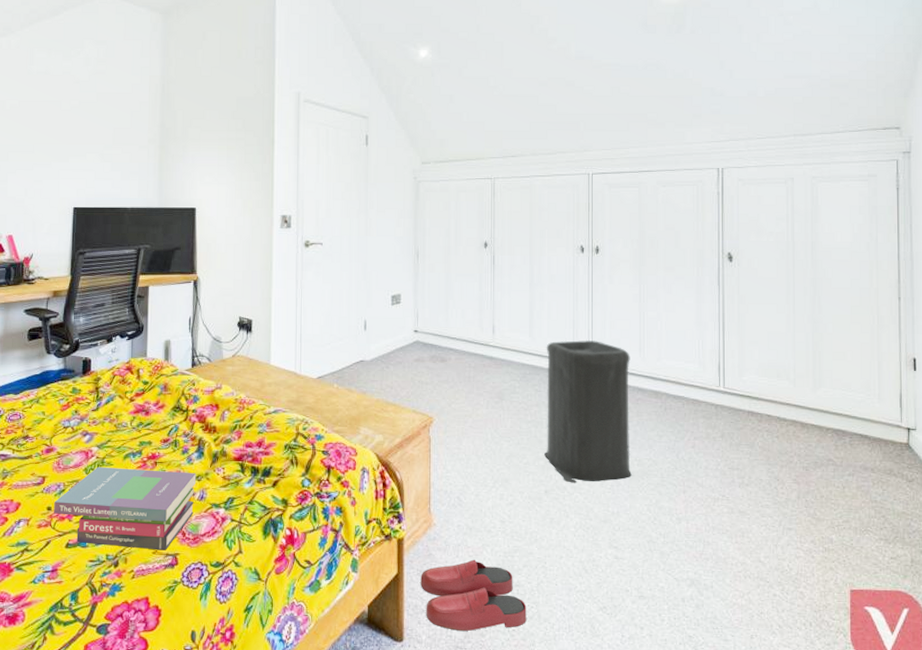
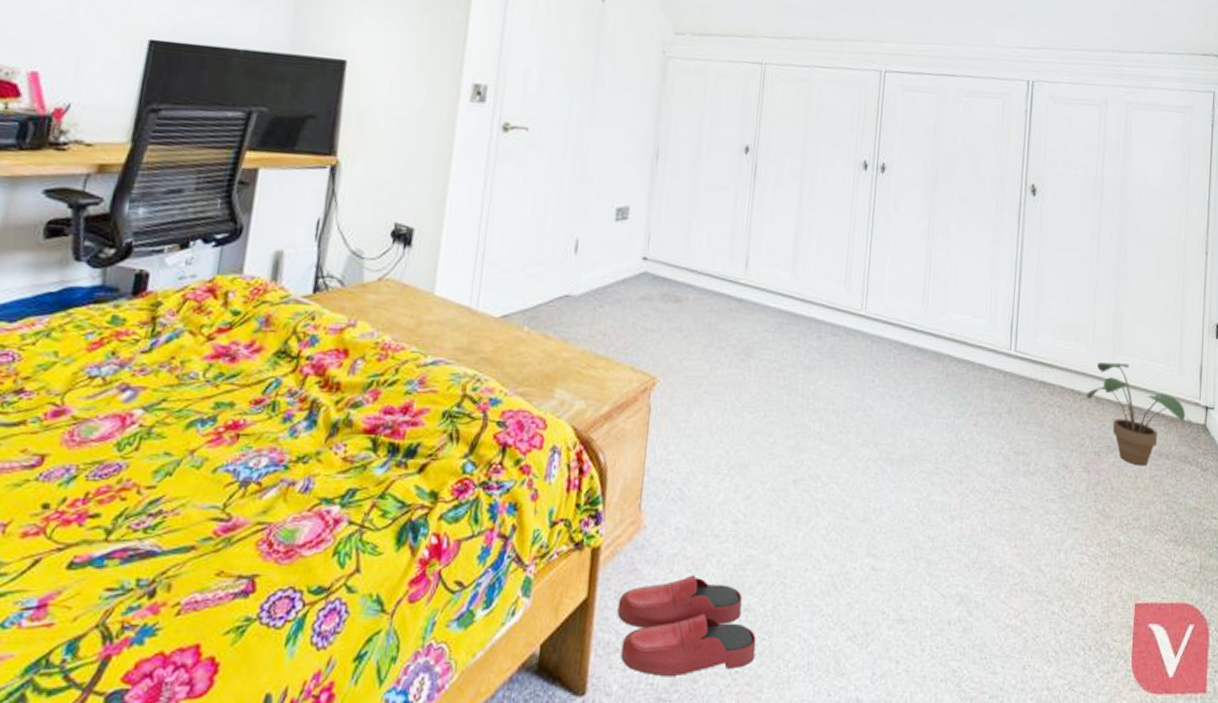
books: present [54,466,197,551] -> none [53,439,302,571]
laundry basket: present [544,339,632,482] -> none [797,282,912,469]
potted plant: none [792,394,894,479] -> present [1087,362,1191,466]

